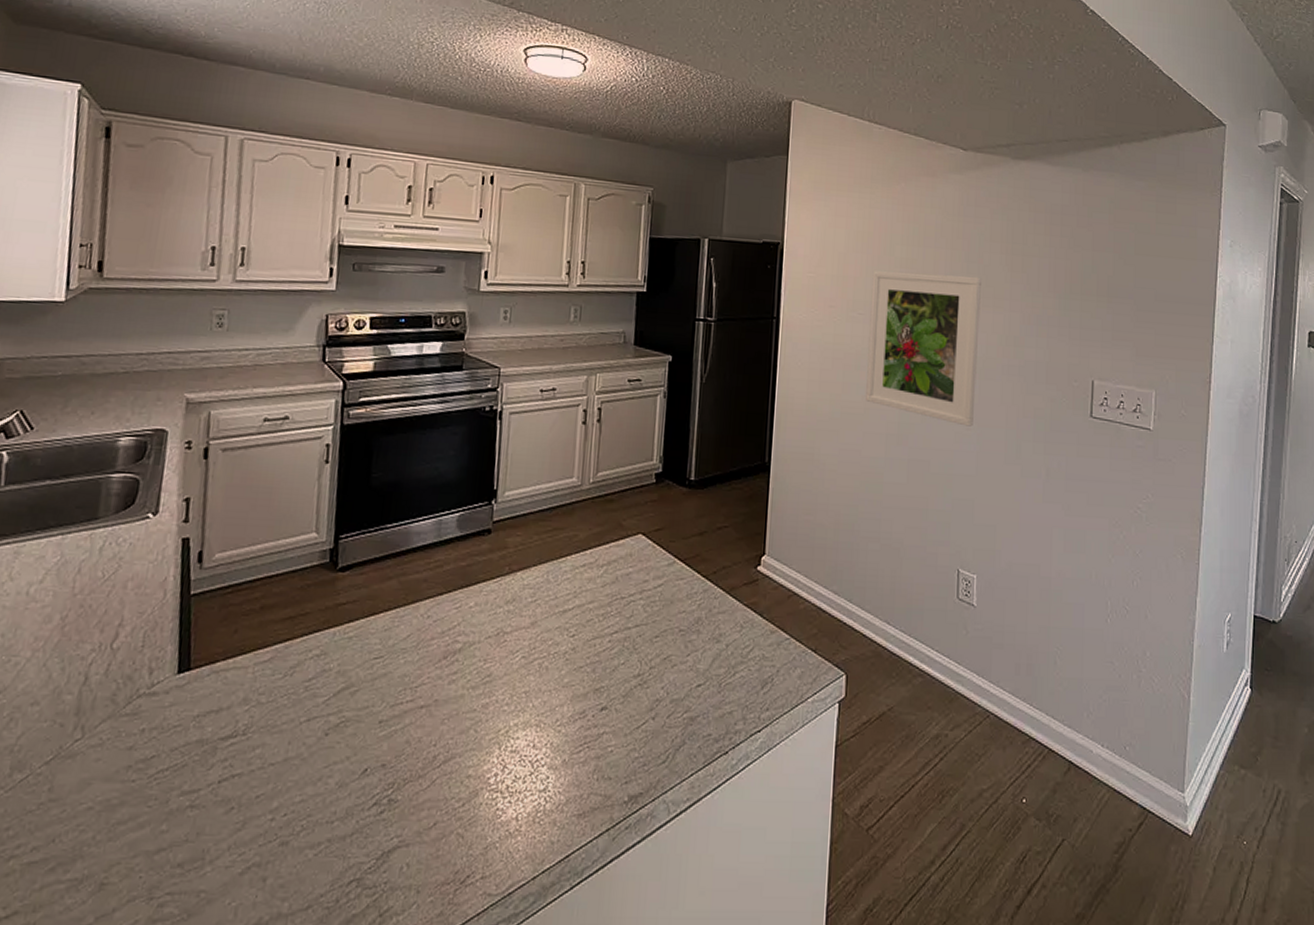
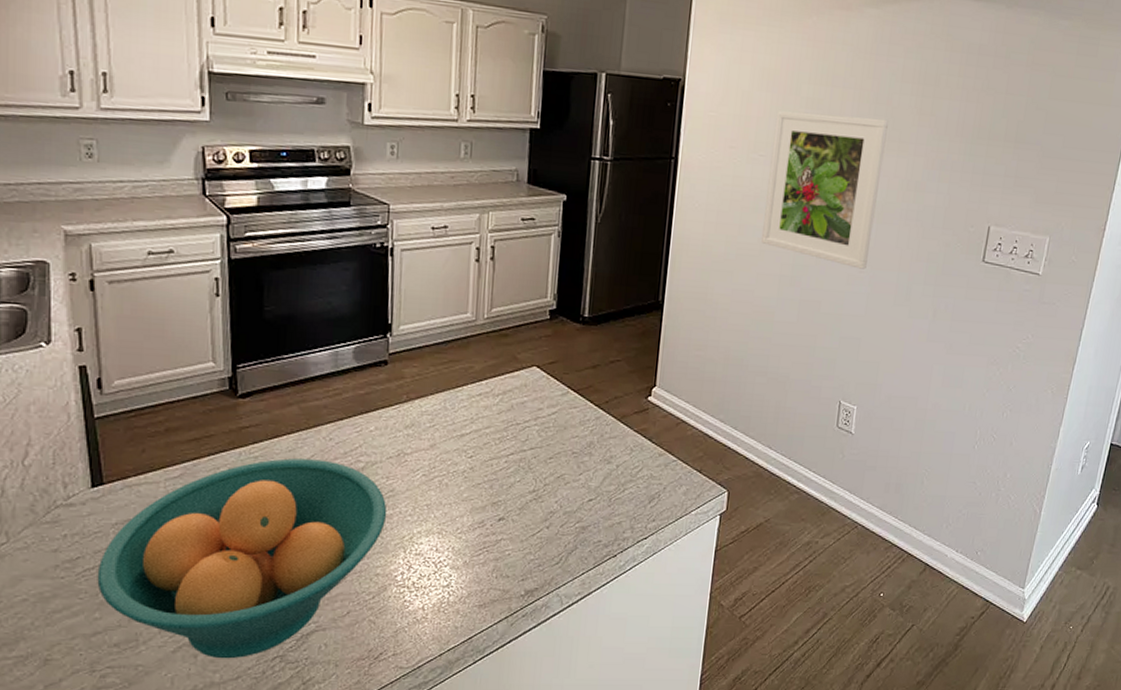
fruit bowl: none [169,639,483,883] -> present [97,458,387,659]

